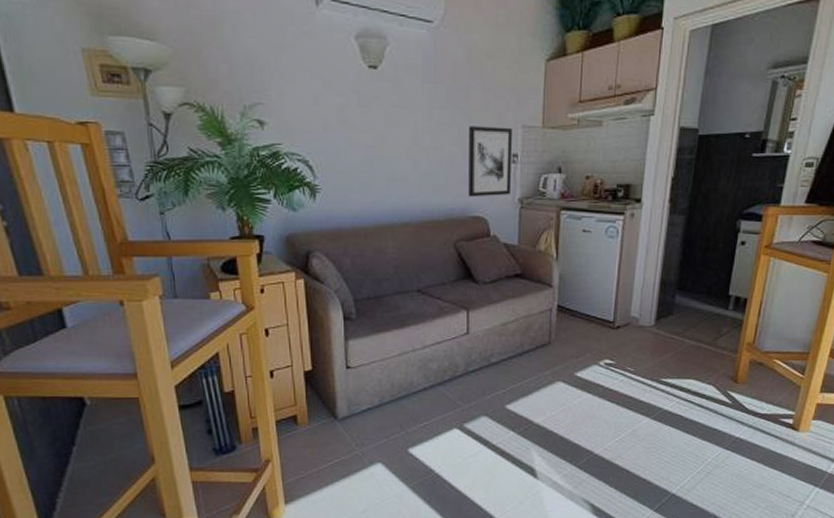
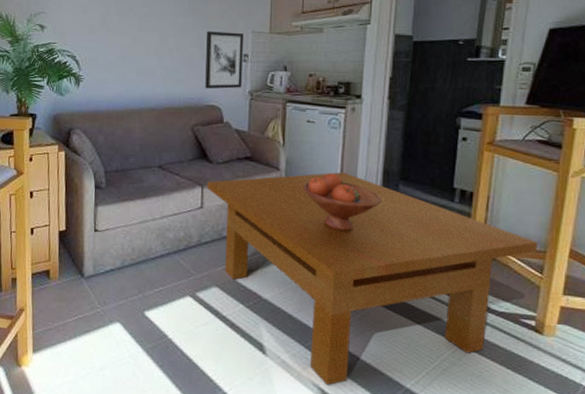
table: none [472,286,802,500] -> present [206,172,537,386]
fruit bowl: none [576,287,658,347] -> present [302,173,382,231]

